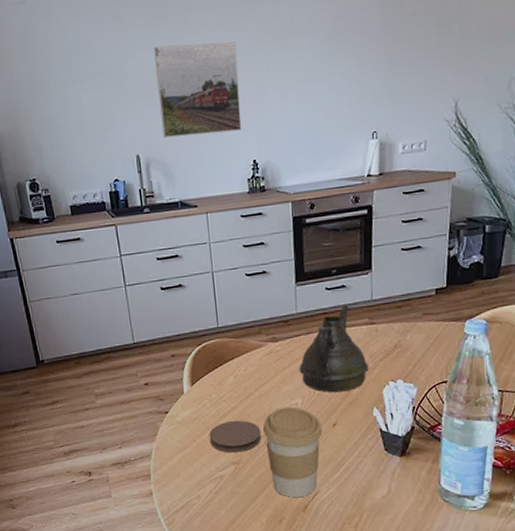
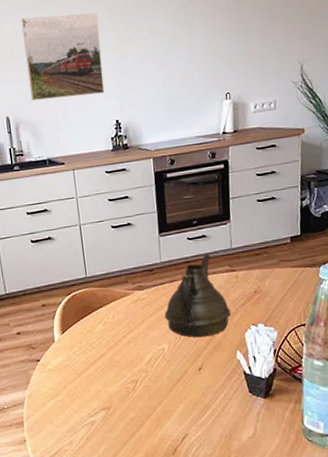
coaster: present [209,420,262,453] -> none [80,366,131,399]
coffee cup: present [262,406,322,498] -> none [131,352,189,442]

